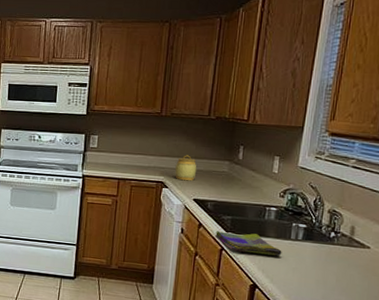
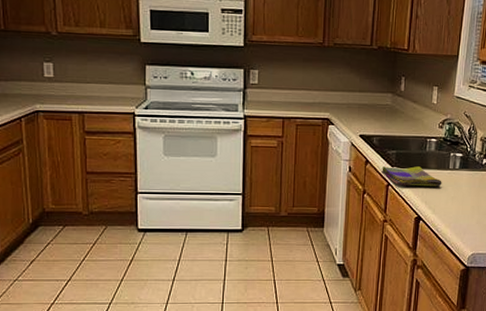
jar: present [175,155,197,181] -> none [340,88,362,117]

